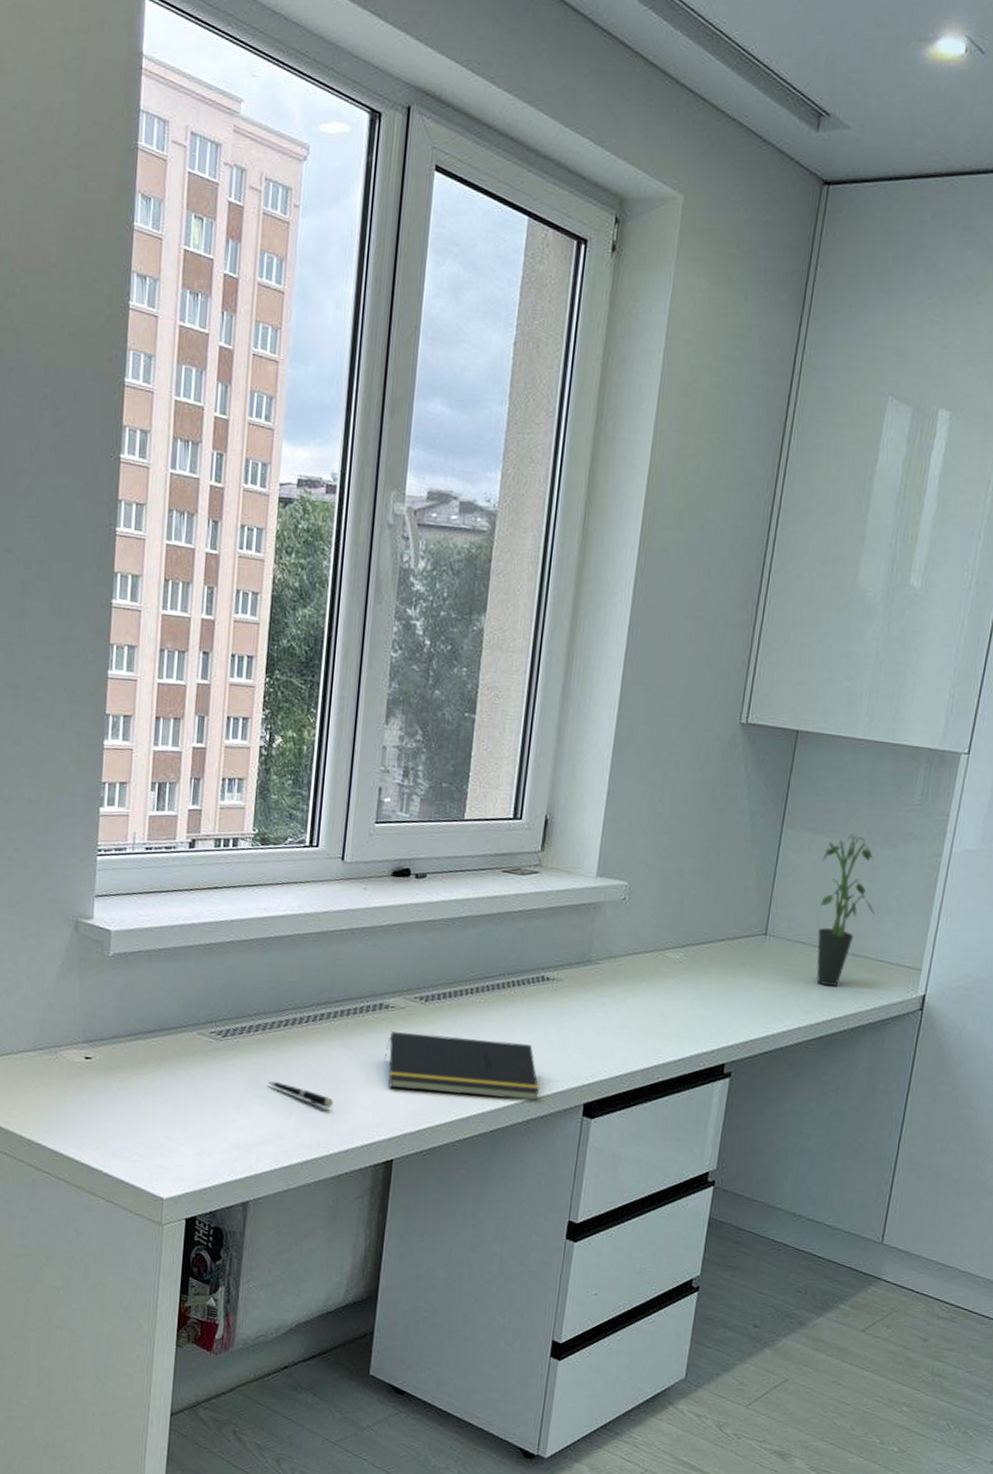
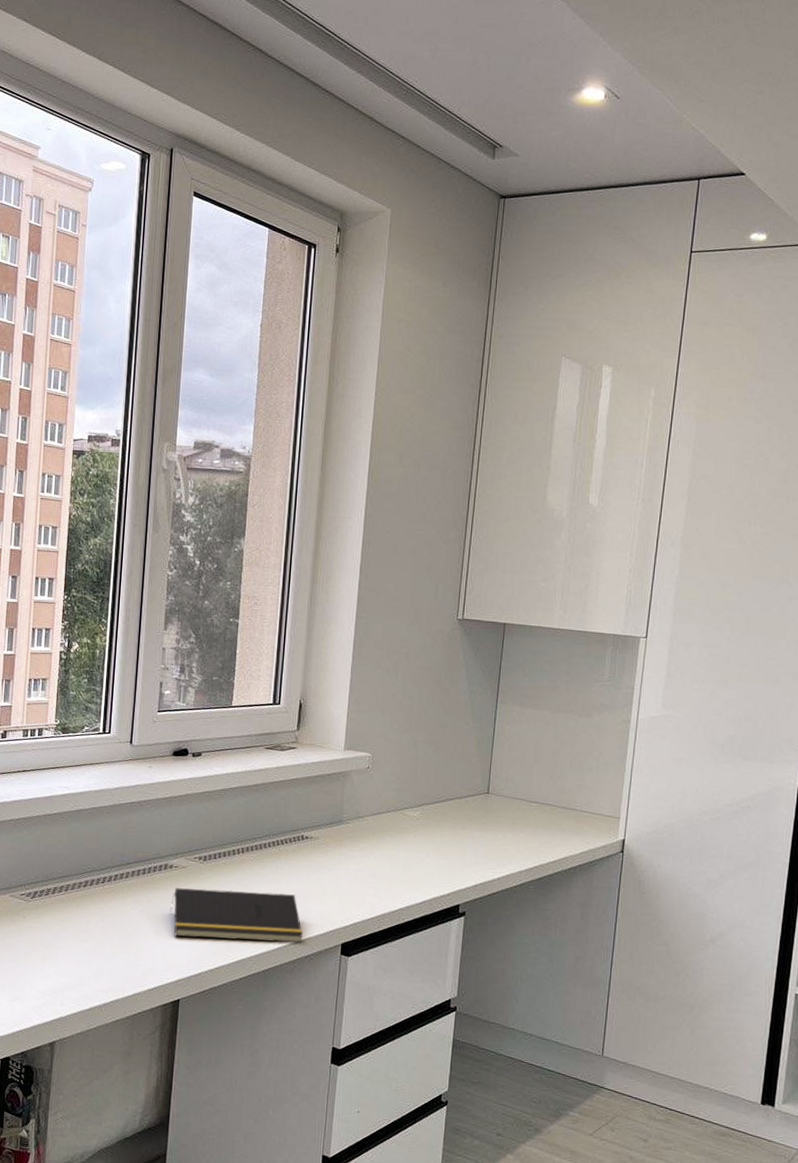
pen: present [267,1081,333,1109] -> none [70,935,127,957]
potted plant: present [816,833,875,987] -> none [531,706,578,835]

